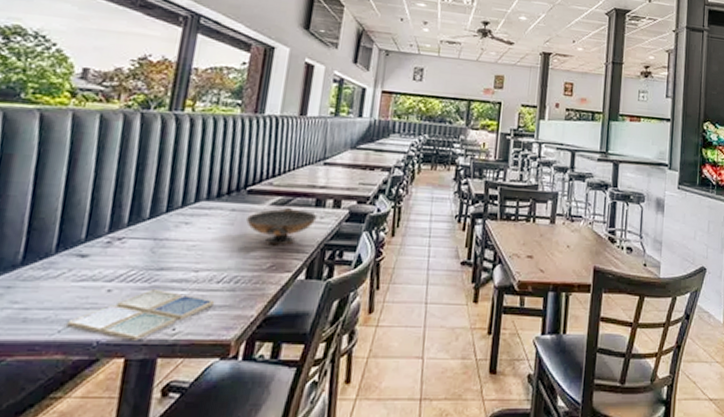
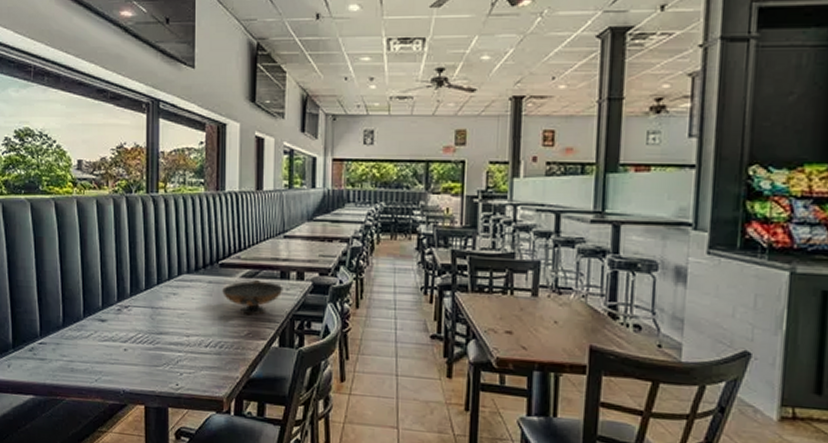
drink coaster: present [67,289,215,341] -> none [101,350,206,392]

